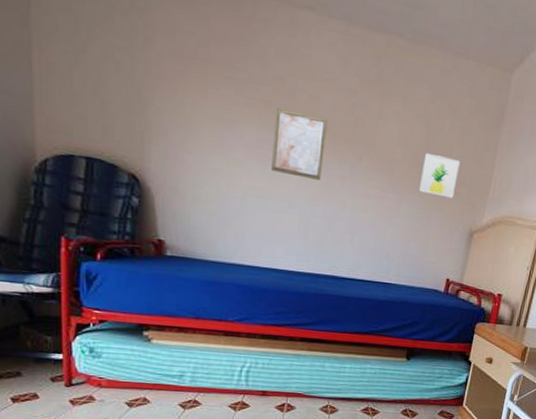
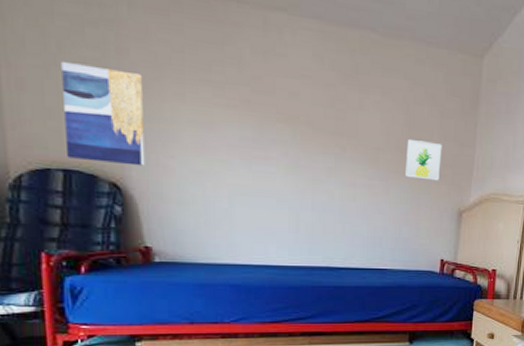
wall art: none [90,49,168,160] -> present [61,62,145,166]
wall art: present [271,108,328,180] -> none [256,107,309,174]

